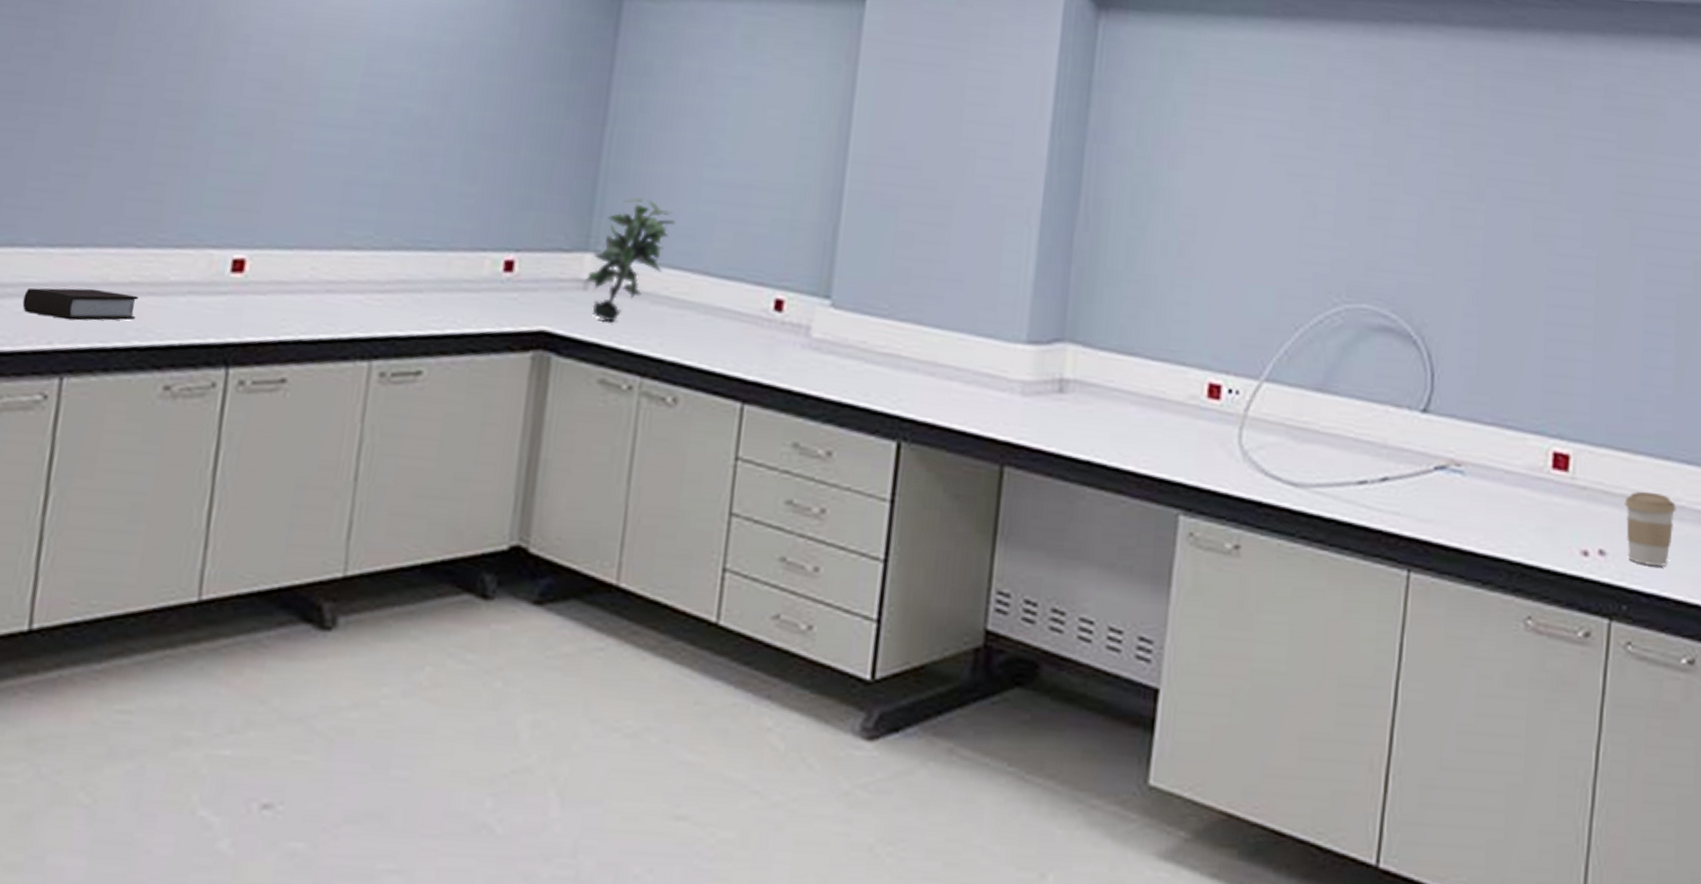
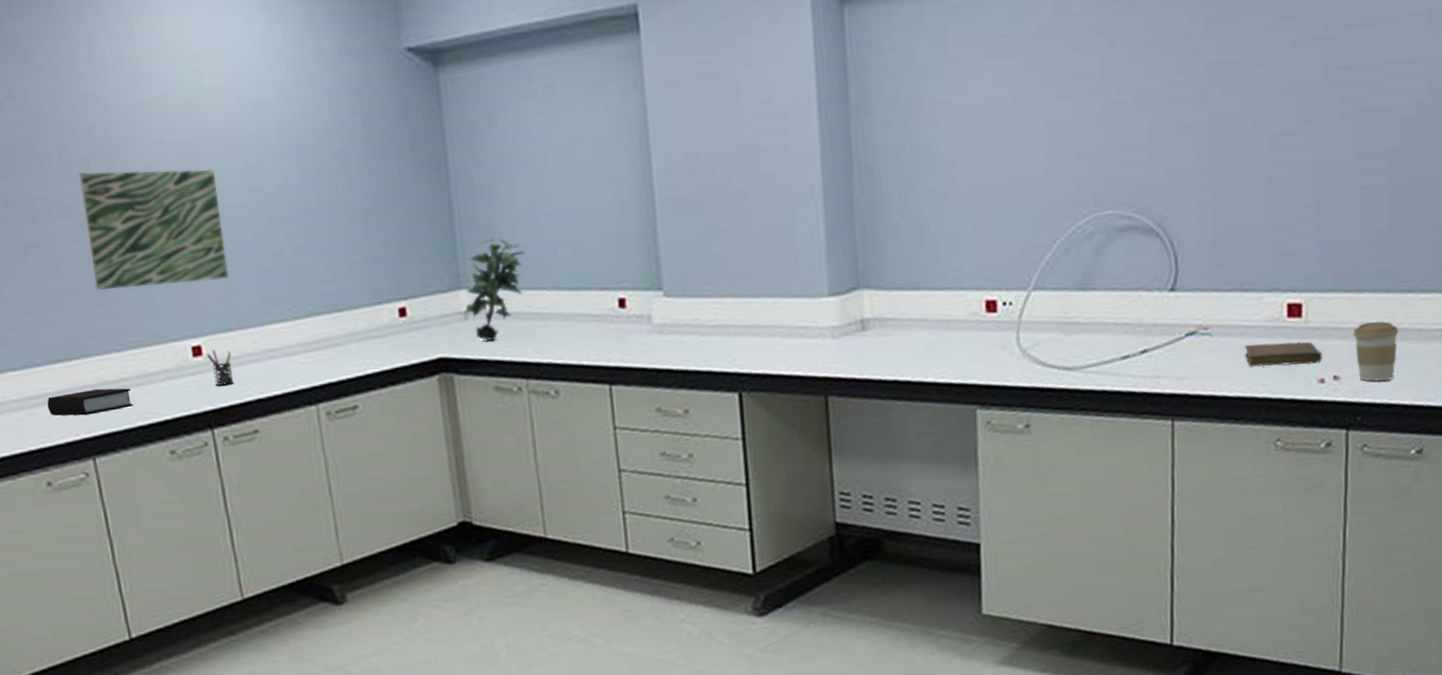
wall art: none [134,25,326,184] -> present [78,169,229,290]
pen holder: none [248,268,281,316] -> present [207,350,234,386]
notebook: none [1500,493,1588,531] -> present [1244,341,1323,367]

